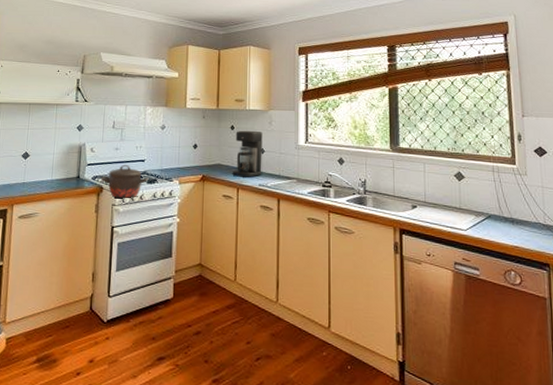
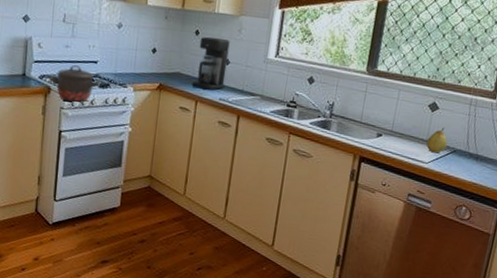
fruit: none [460,194,481,220] -> present [426,127,448,153]

